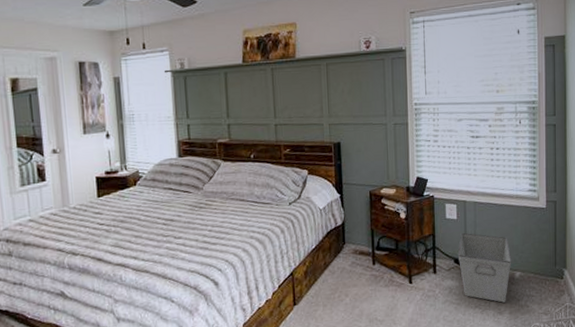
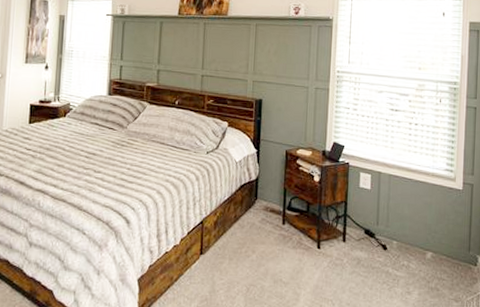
storage bin: present [457,232,512,303] -> none [368,204,424,282]

